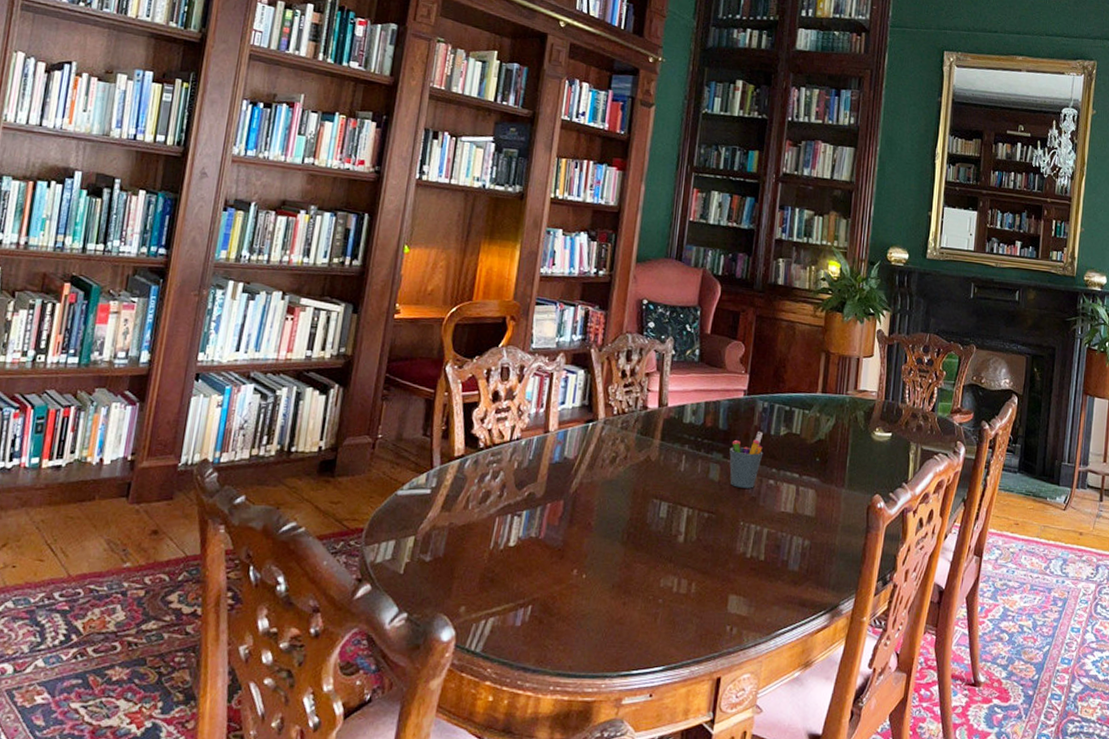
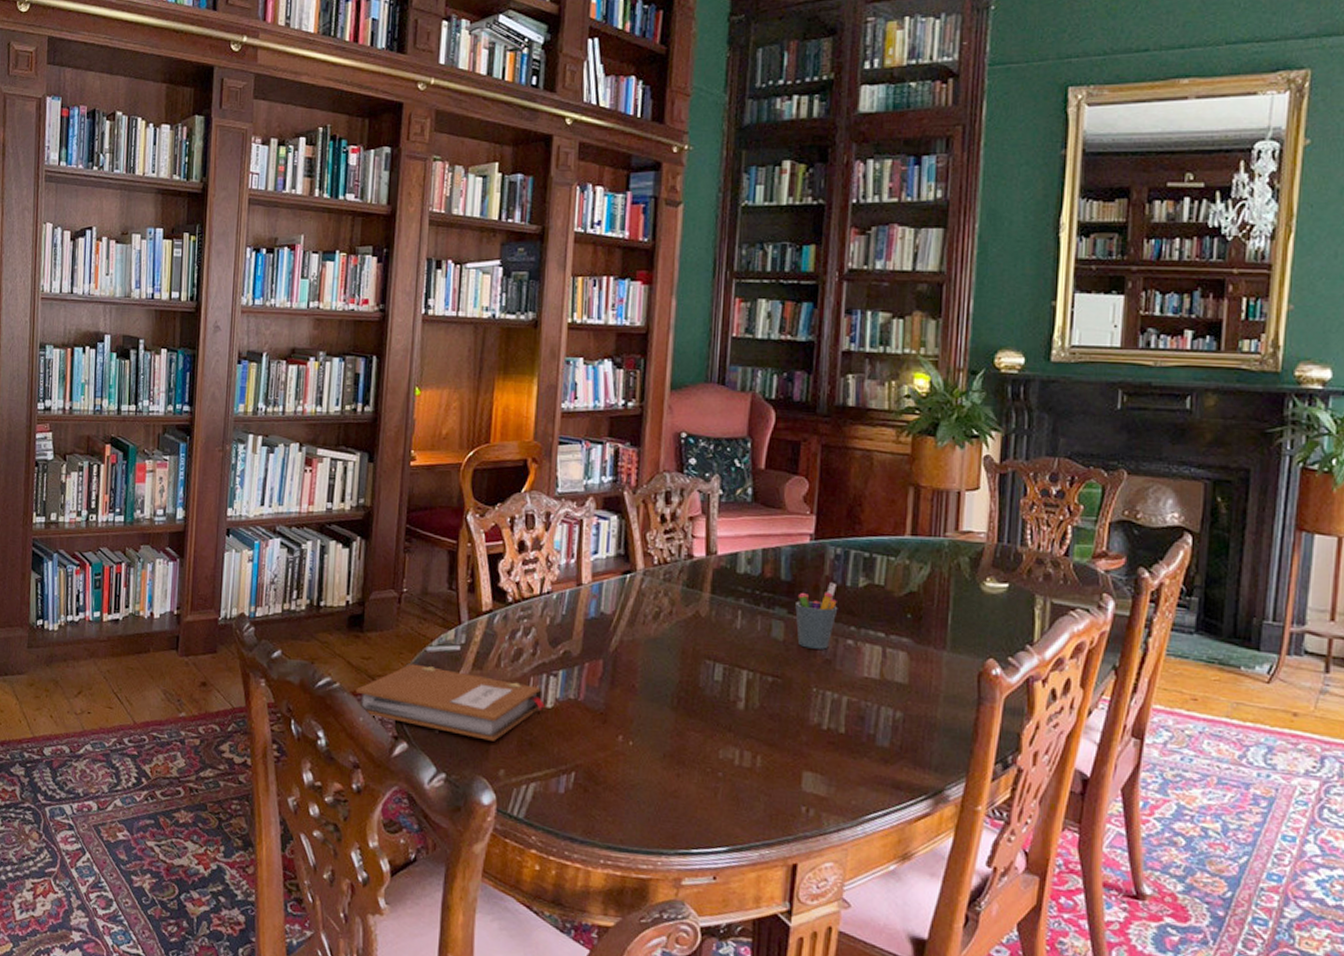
notebook: none [321,507,508,580] -> present [355,663,545,741]

